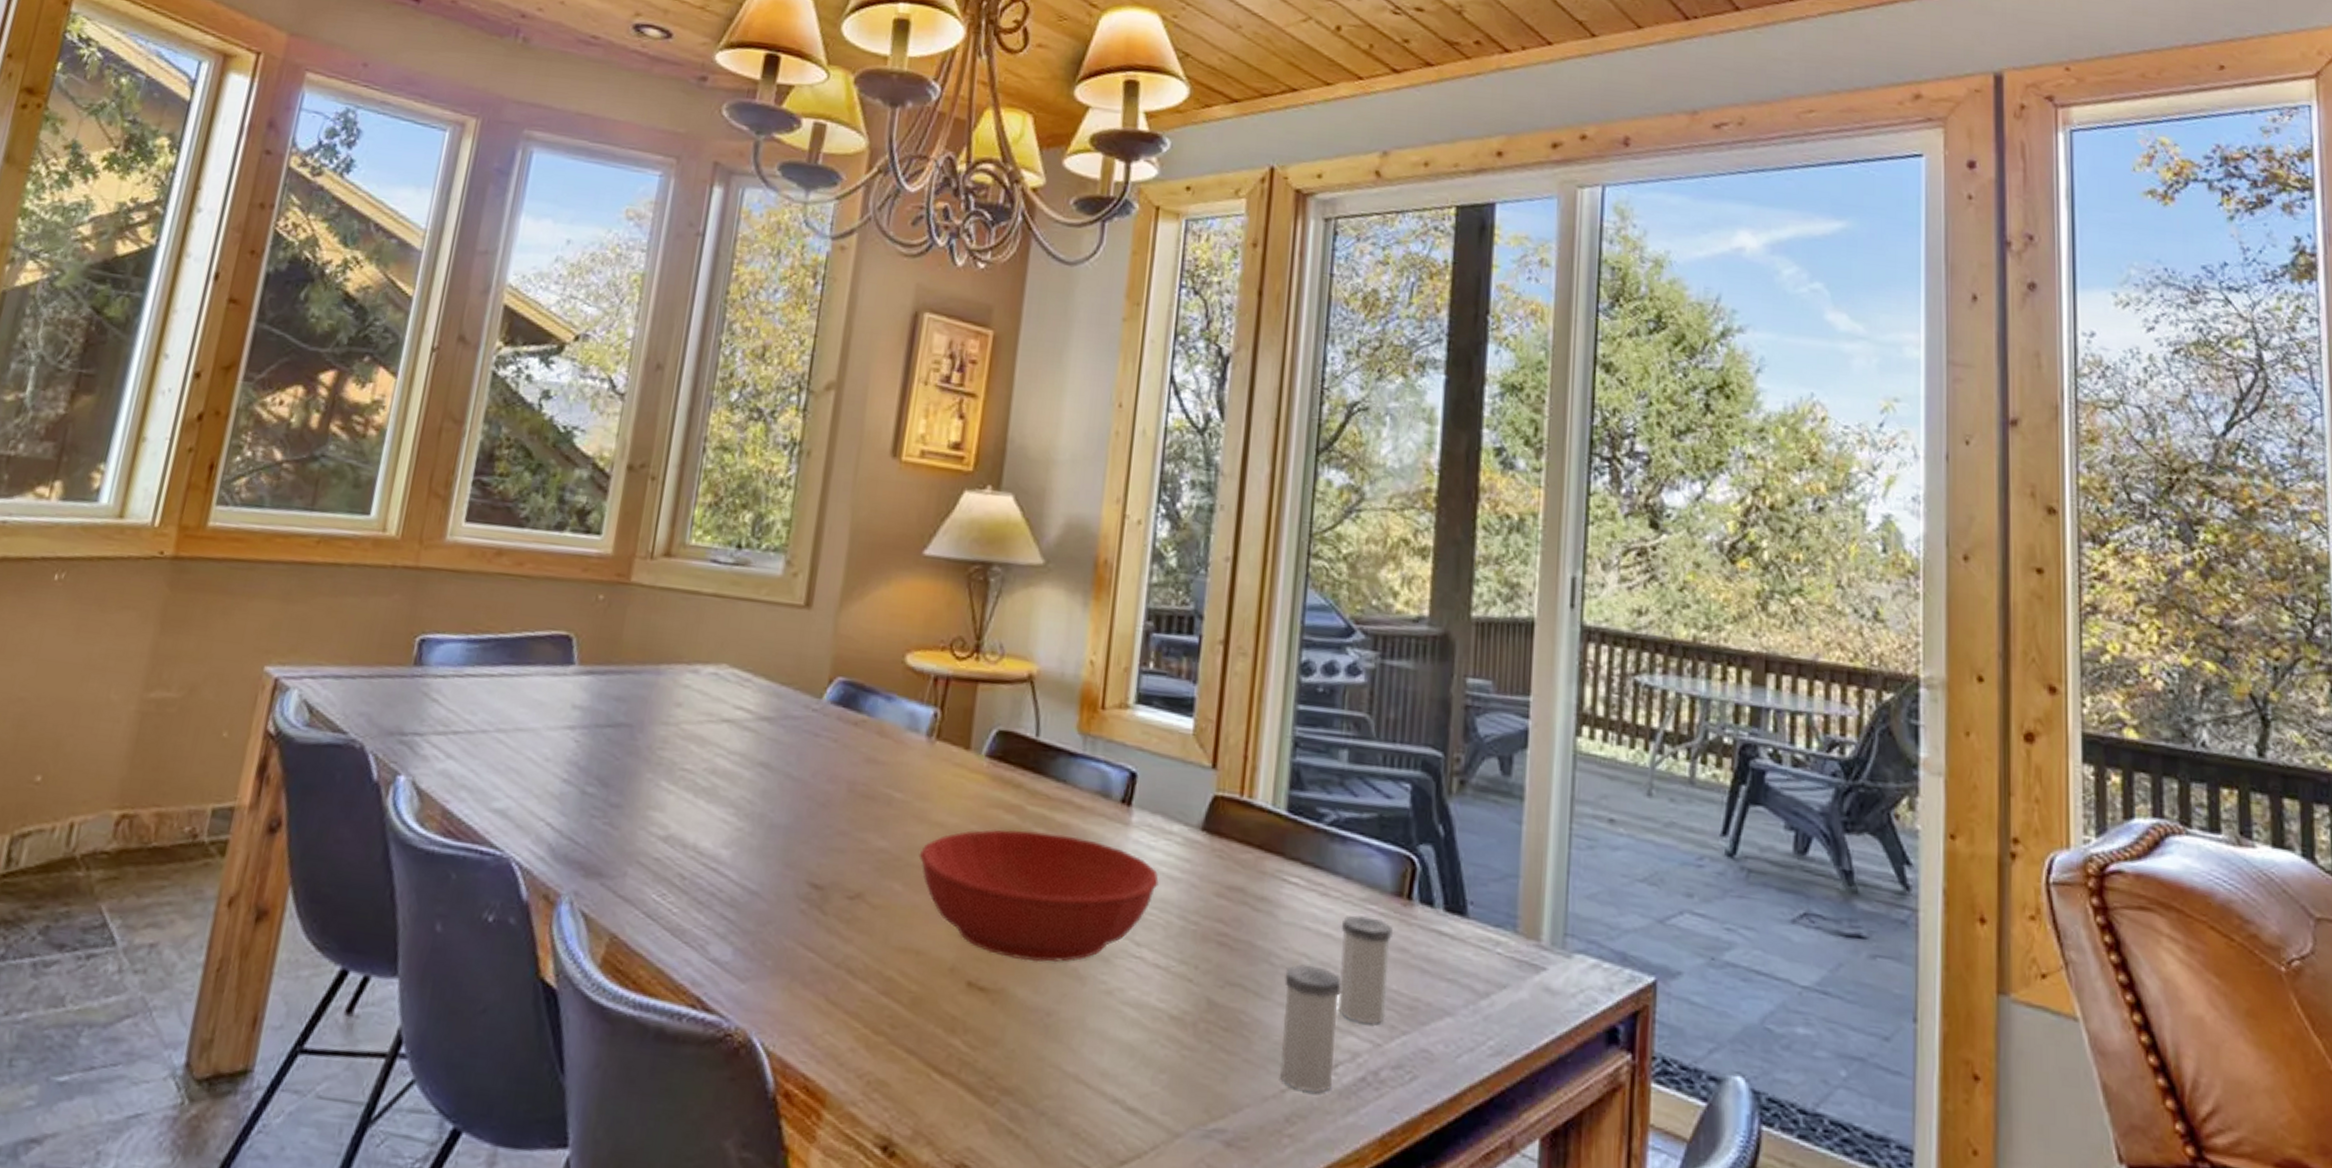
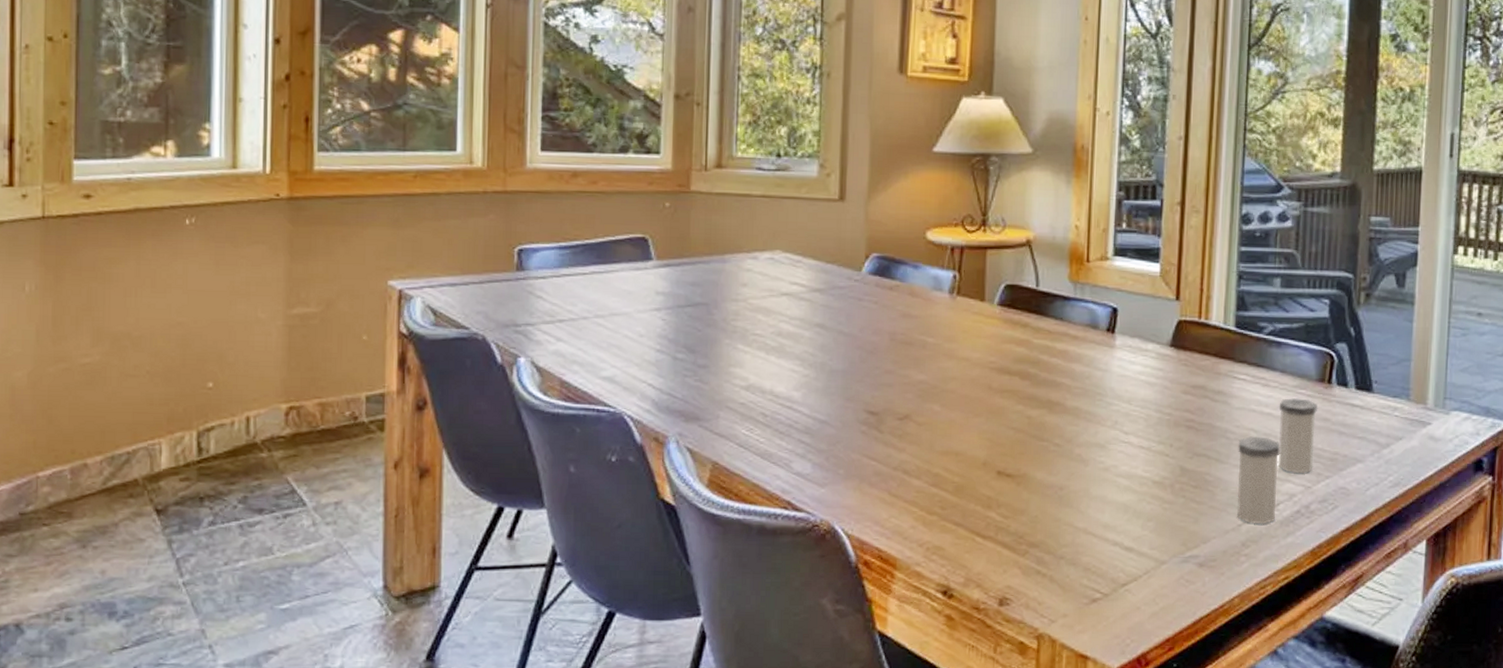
bowl: present [918,828,1159,963] -> none [951,358,1139,453]

